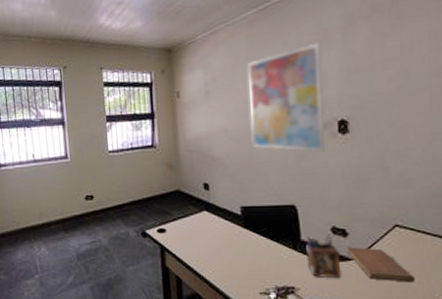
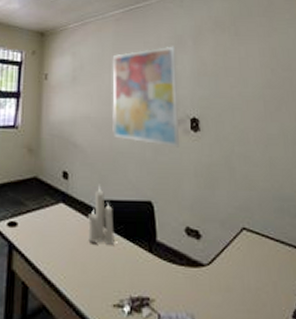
candle: none [231,195,259,244] -> present [87,187,115,245]
desk organizer: present [306,234,342,279] -> none [161,236,196,288]
notebook: present [346,247,415,283] -> none [200,250,263,294]

